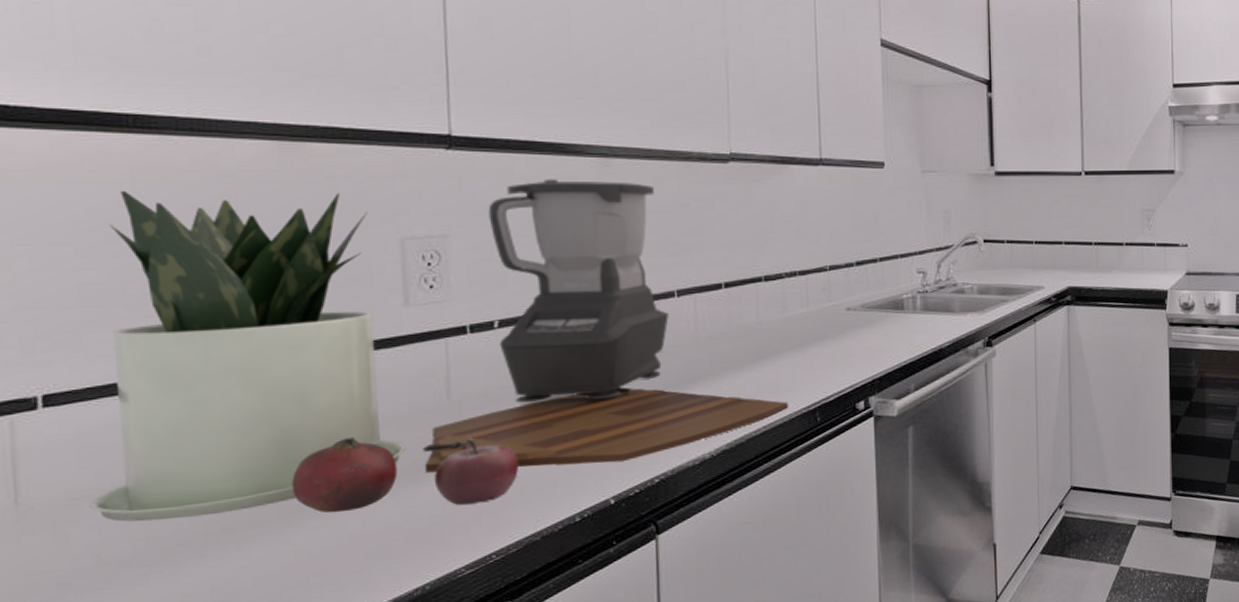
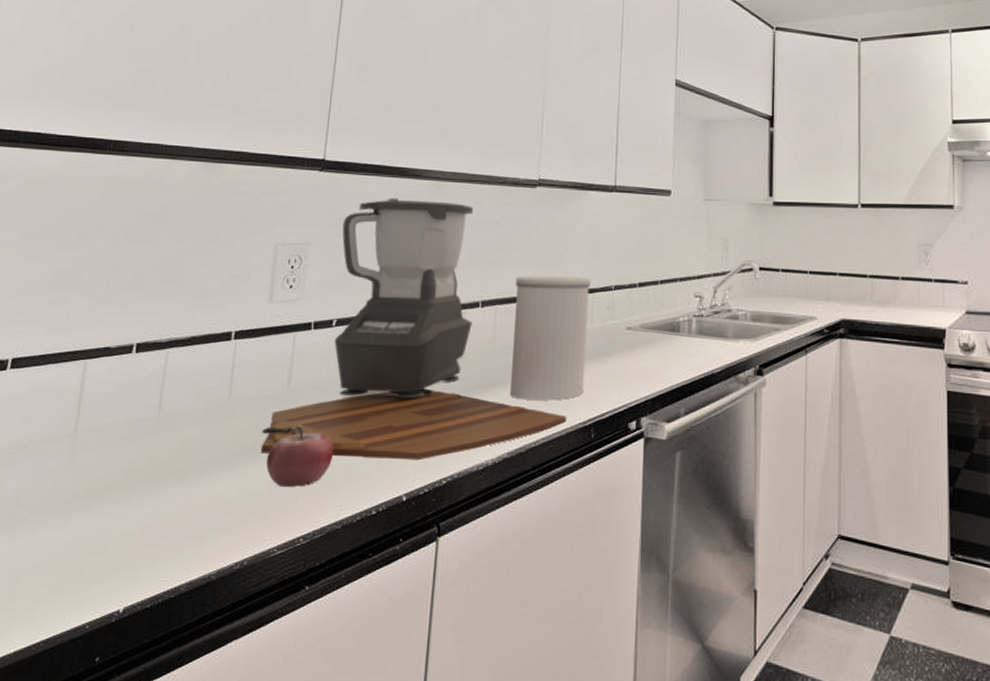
planter: present [89,190,406,522] -> none [22,198,256,474]
fruit: present [292,438,398,514] -> none [161,415,241,483]
canister: none [714,258,805,390] -> present [510,276,591,401]

